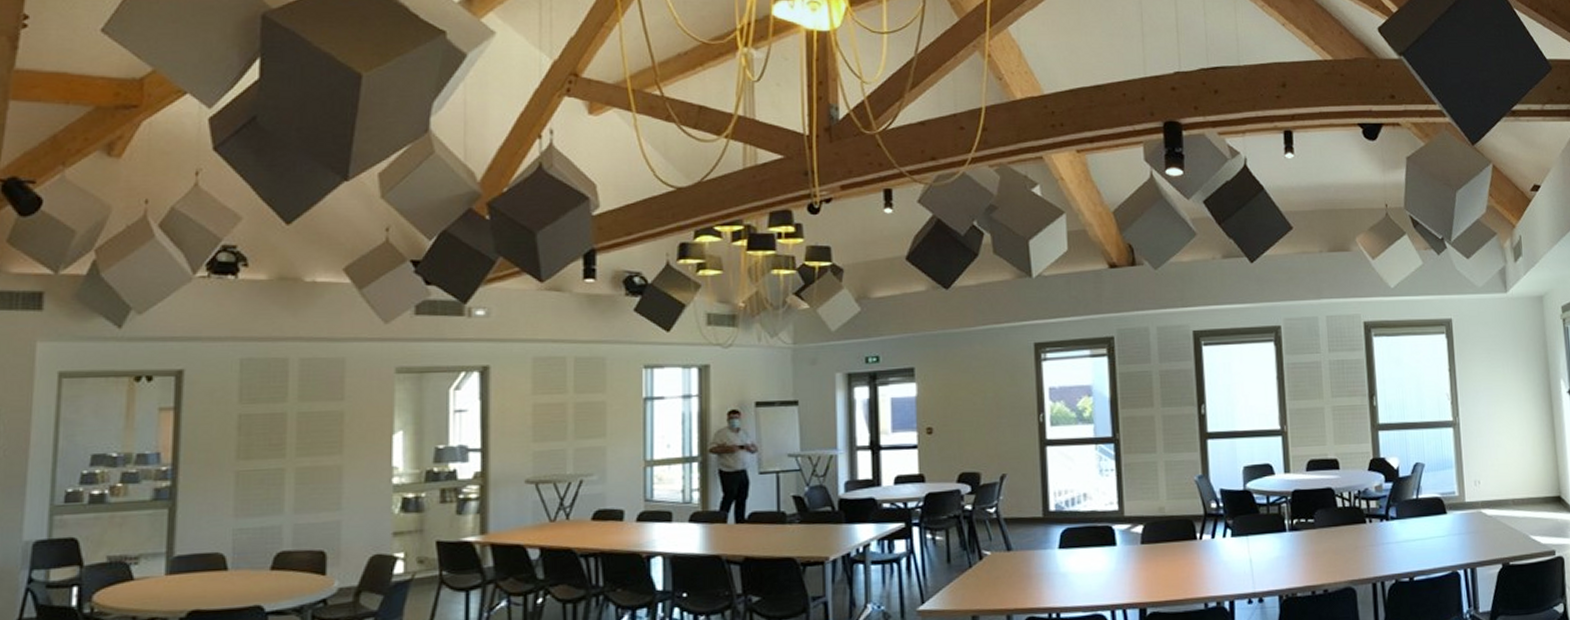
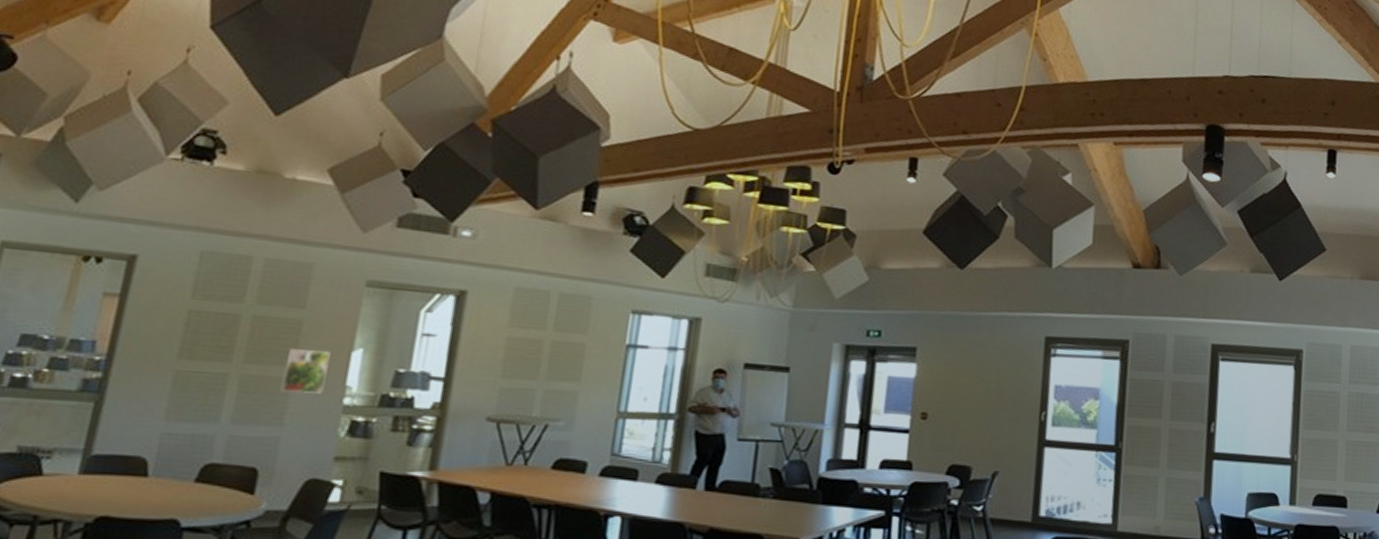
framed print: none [333,437,374,479] -> present [280,349,331,394]

